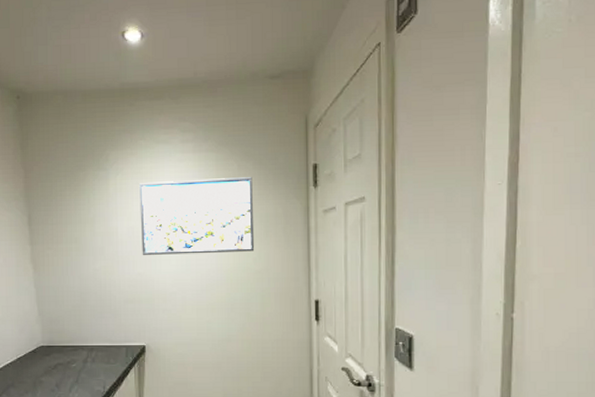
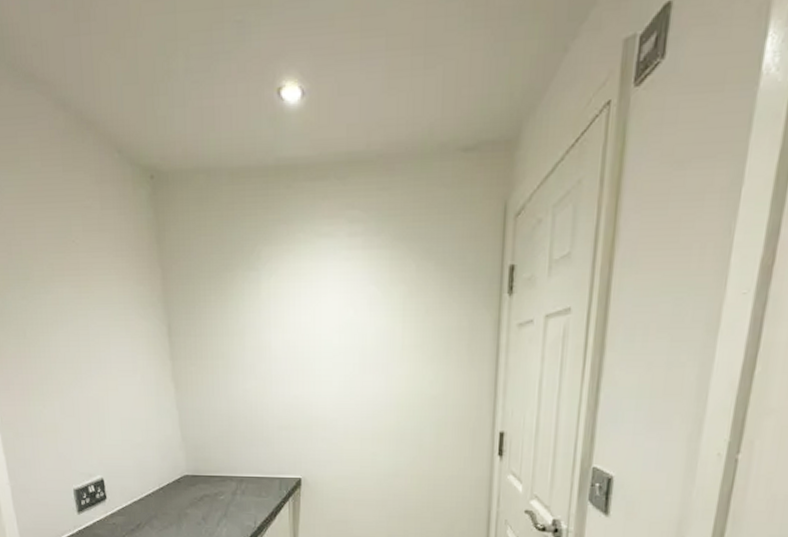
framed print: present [139,177,255,255] -> none [297,281,433,374]

